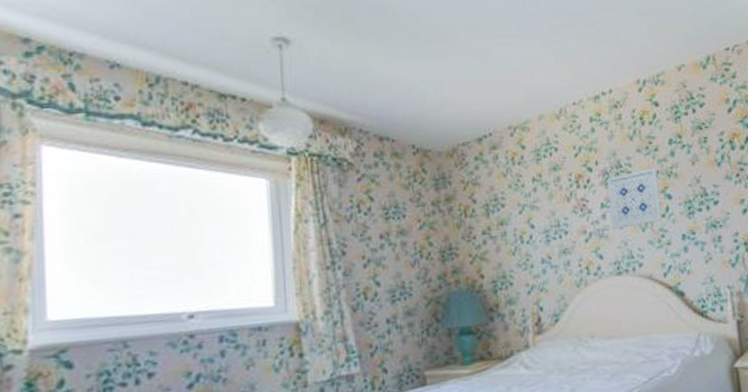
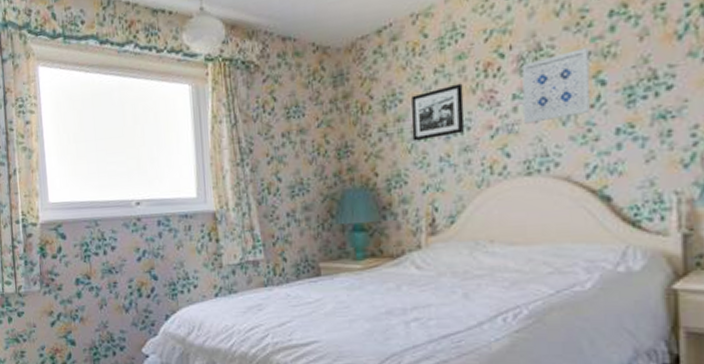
picture frame: none [513,191,562,244] -> present [411,83,465,142]

